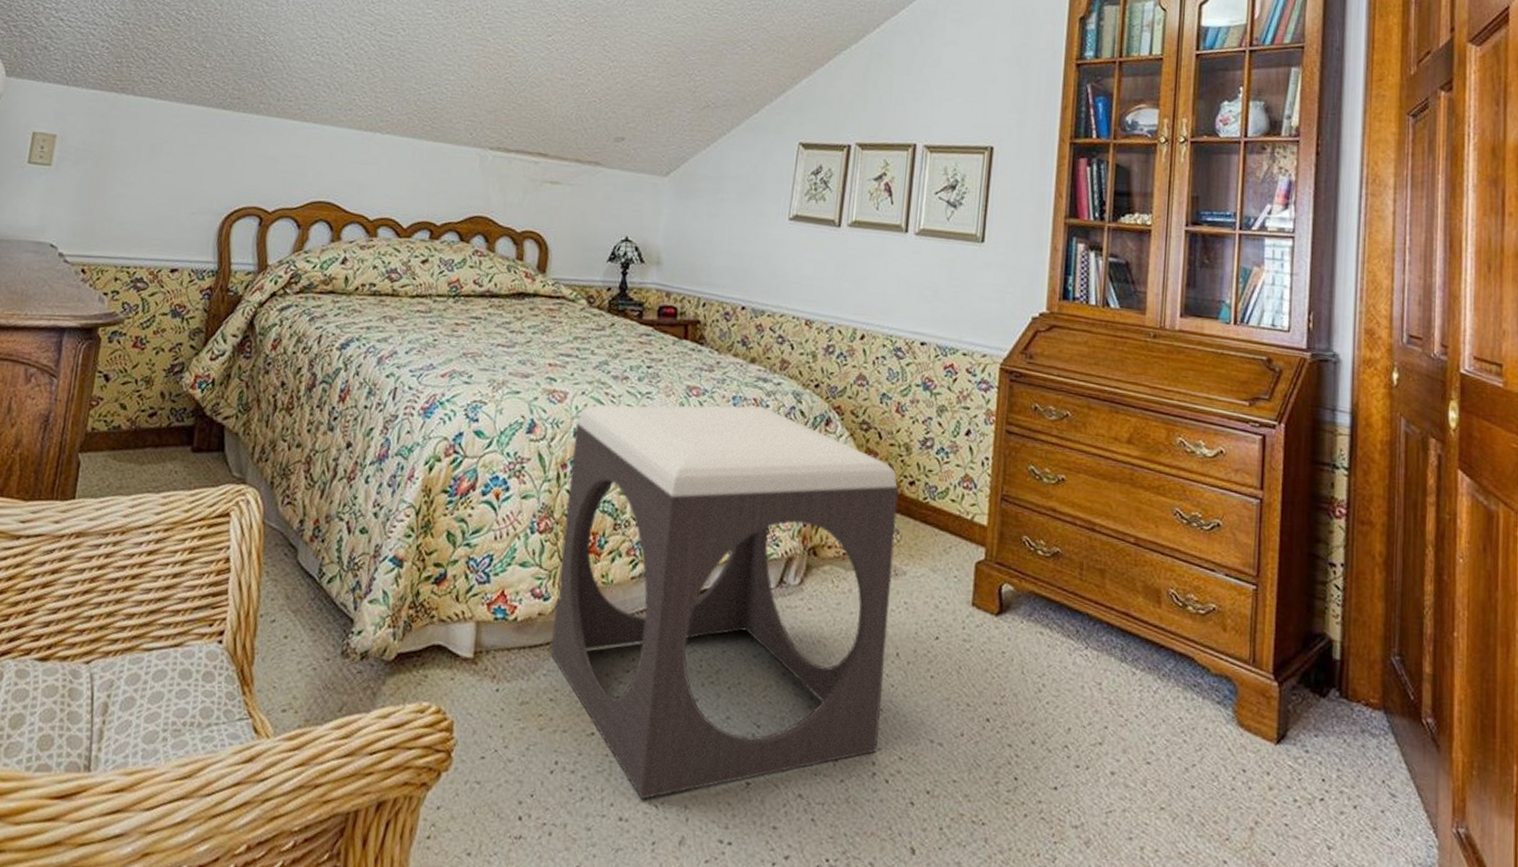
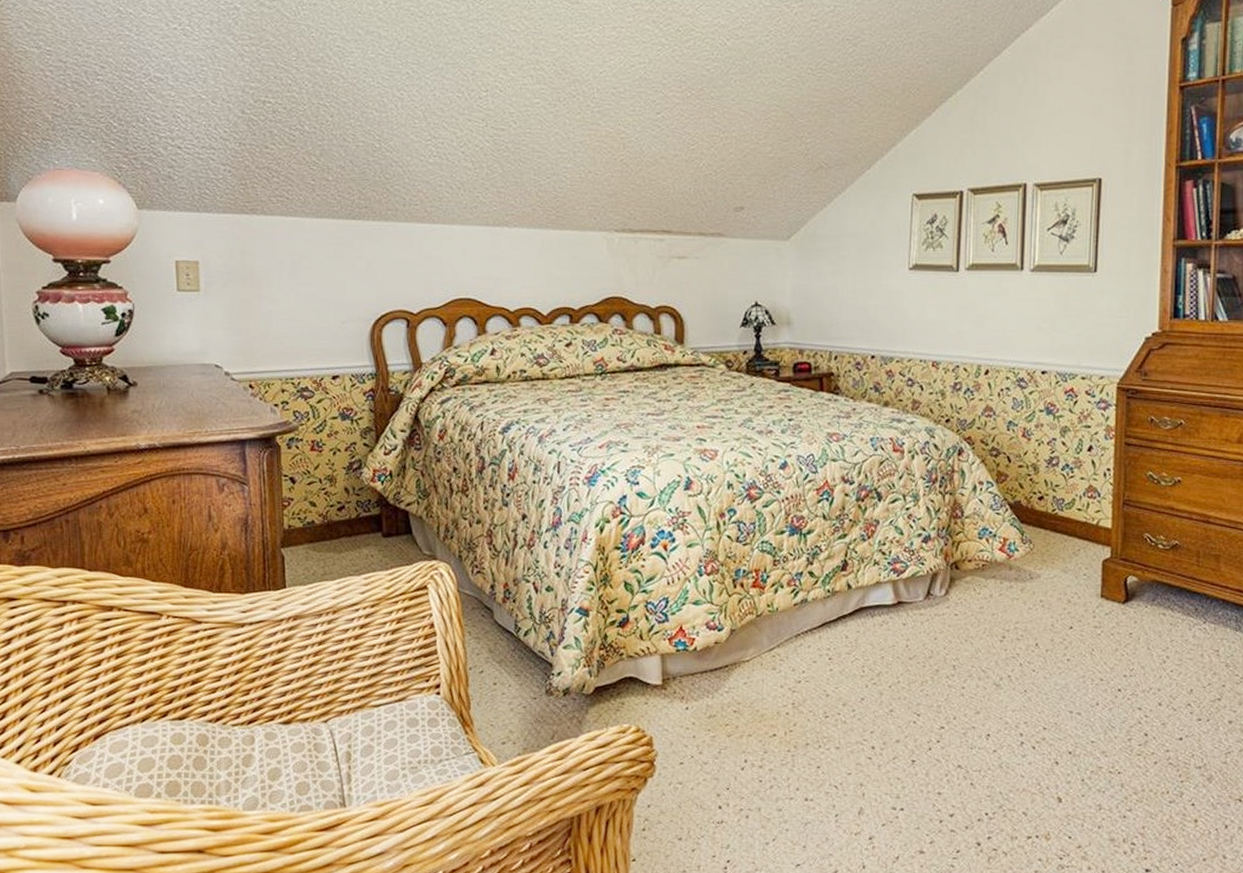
footstool: present [550,405,899,800] -> none [728,444,1029,782]

